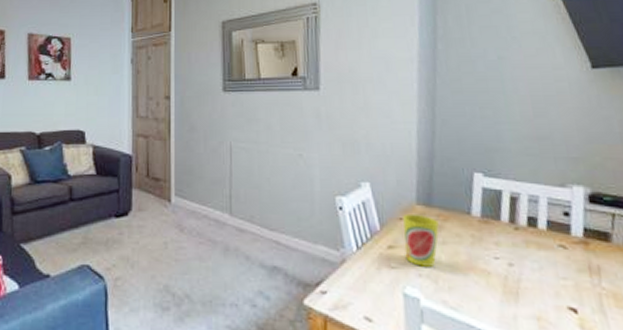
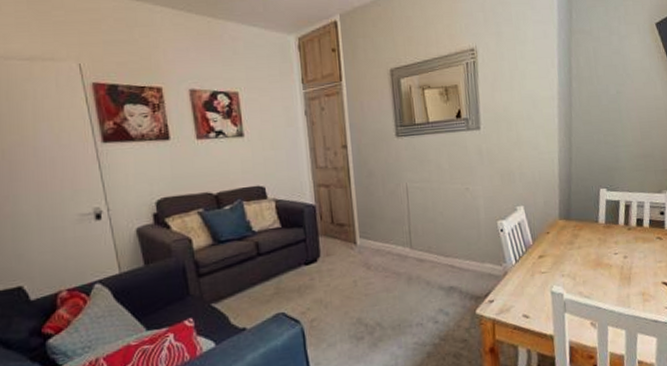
cup: present [403,213,439,267] -> none [549,227,576,269]

